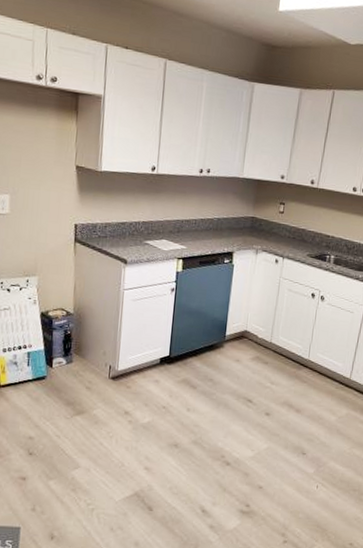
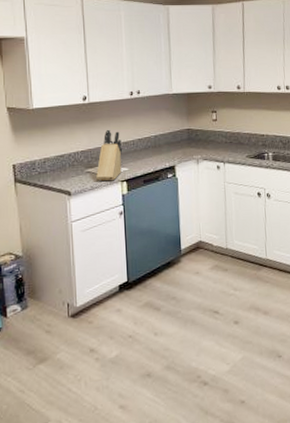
knife block: none [154,204,184,257] -> present [96,129,123,181]

